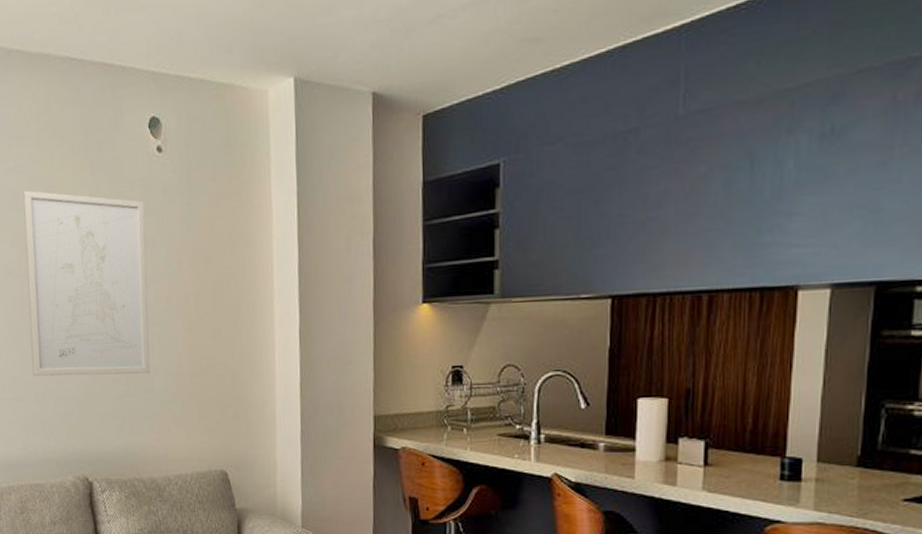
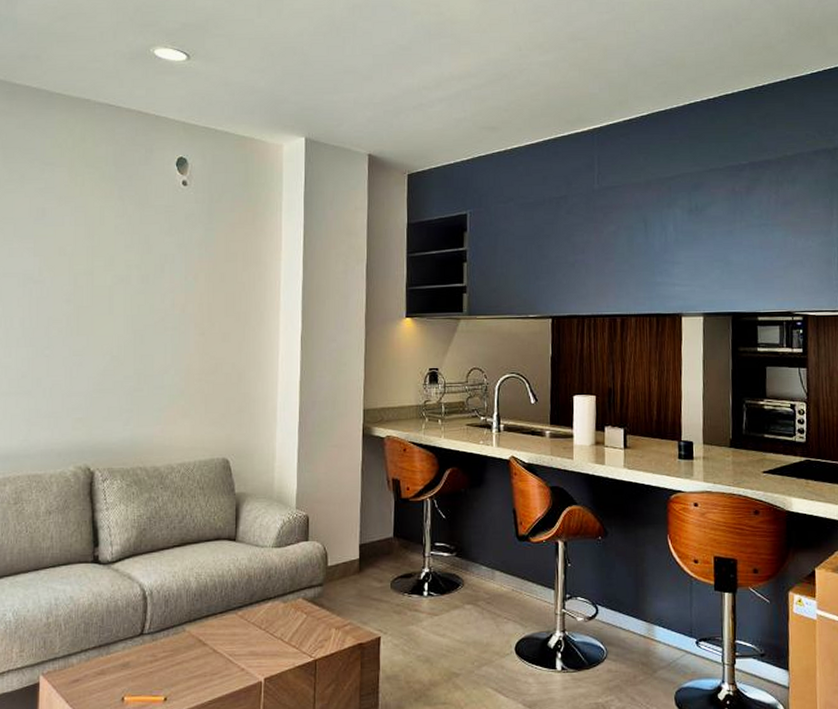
wall art: present [23,190,150,376] -> none [42,208,167,372]

